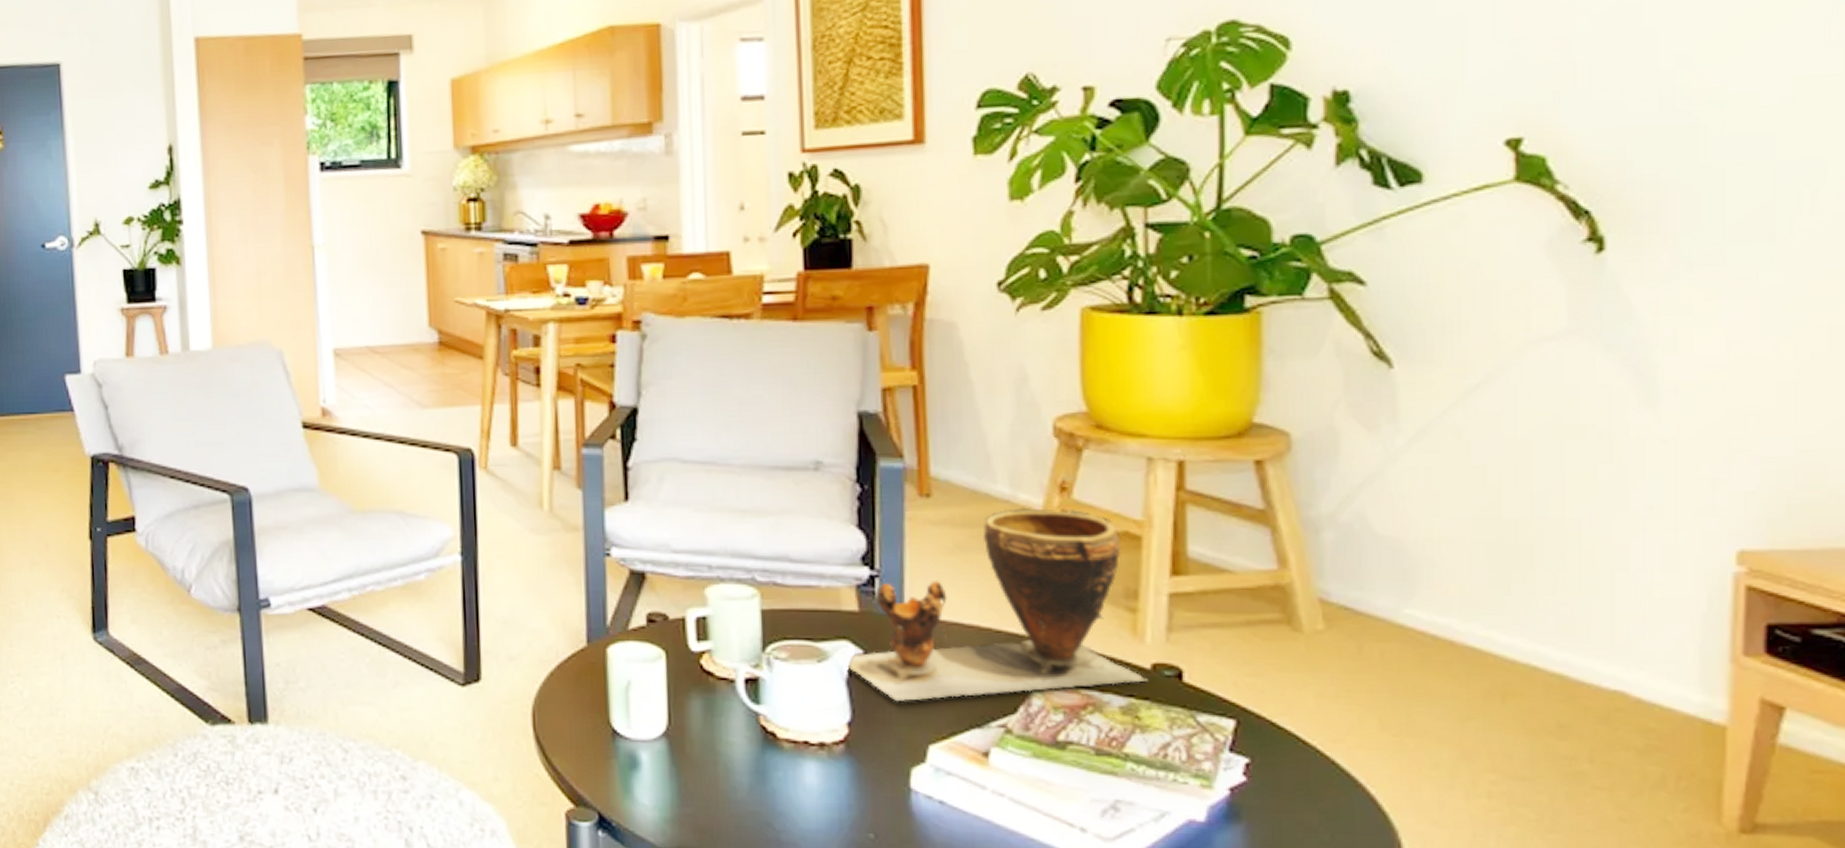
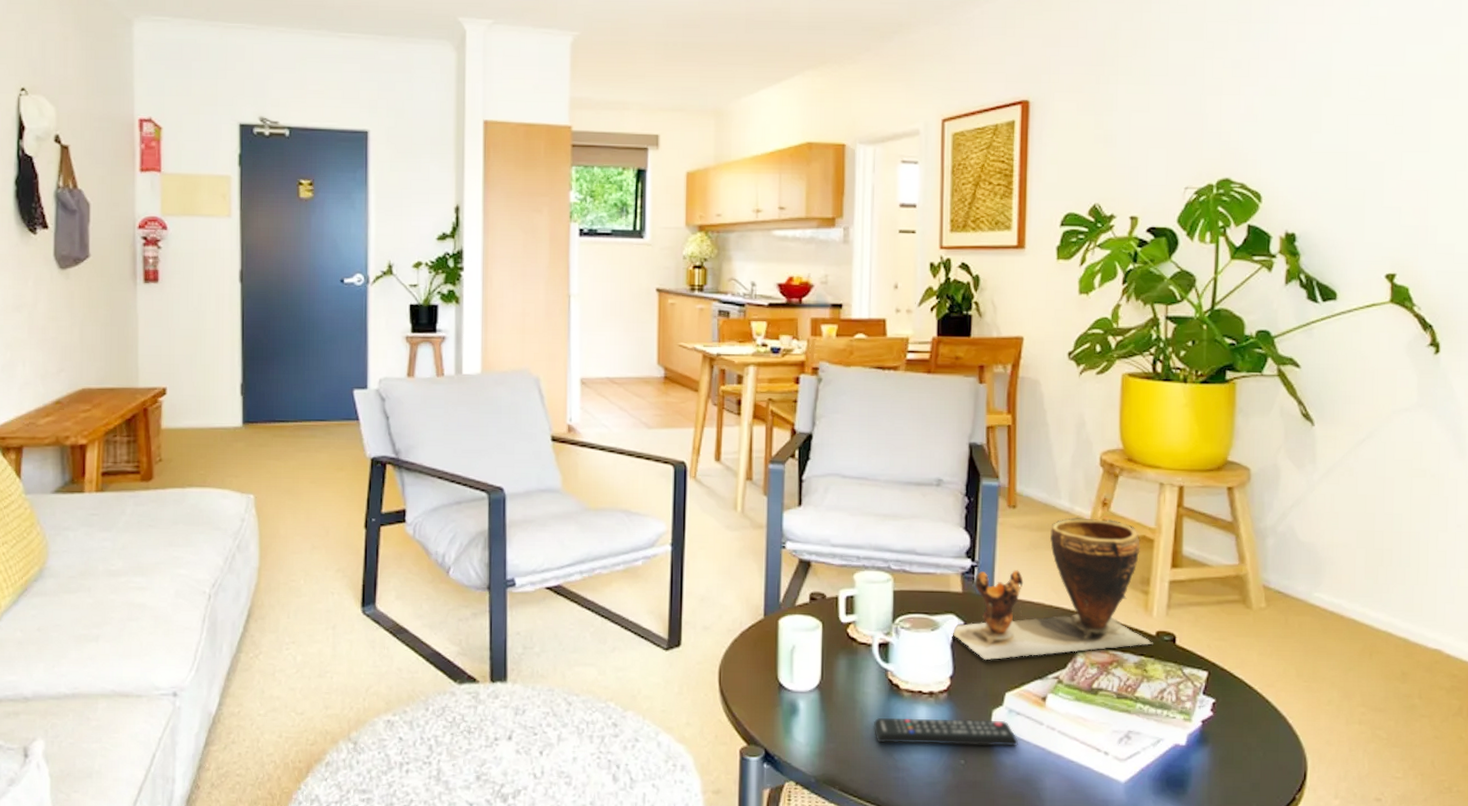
remote control: none [743,776,951,818] -> present [873,718,1018,747]

